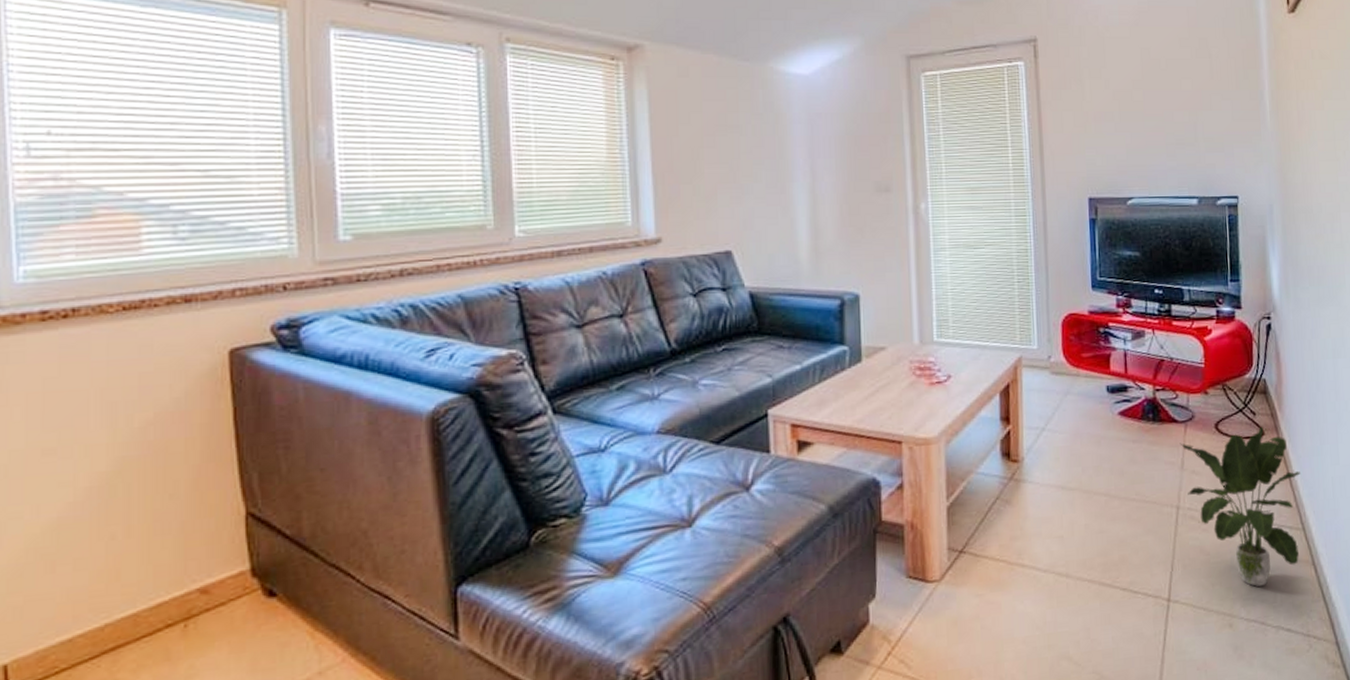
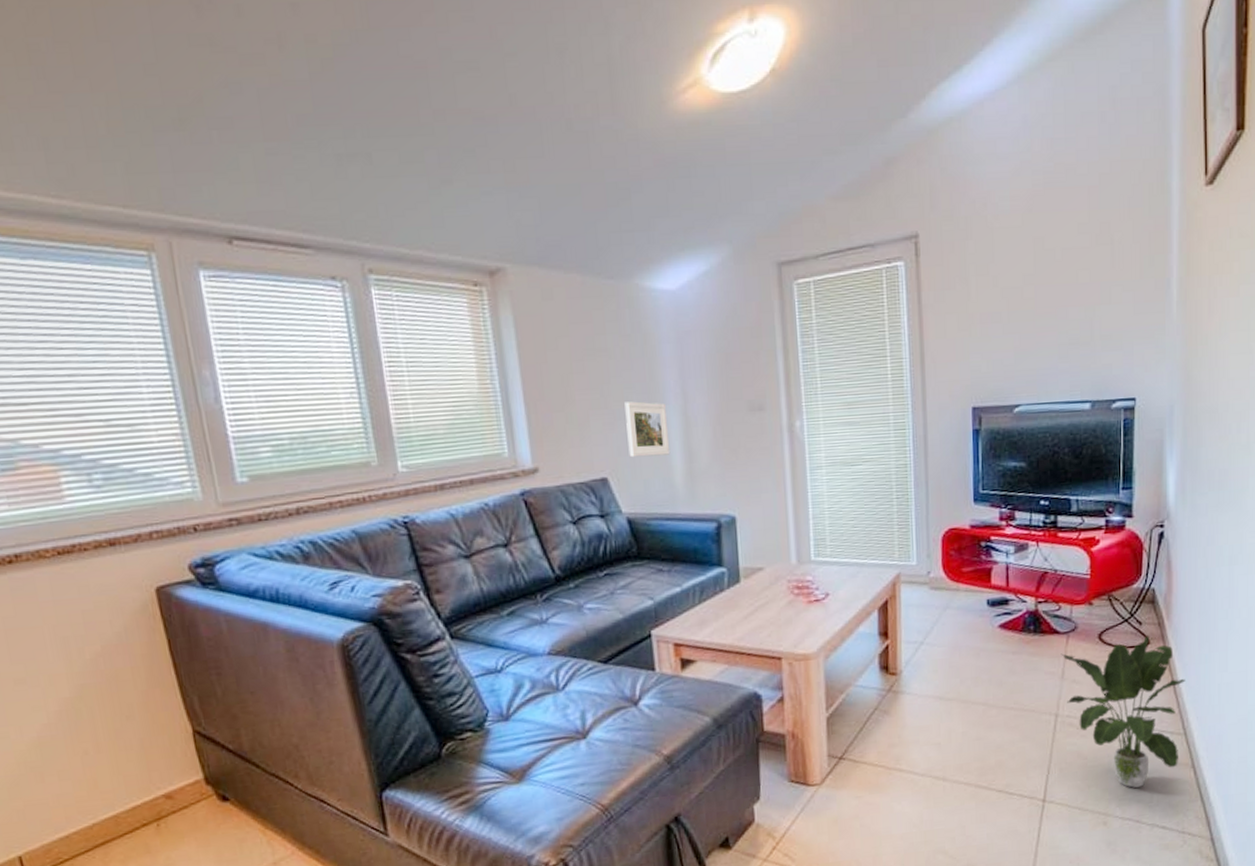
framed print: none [753,177,797,232] -> present [624,401,671,458]

